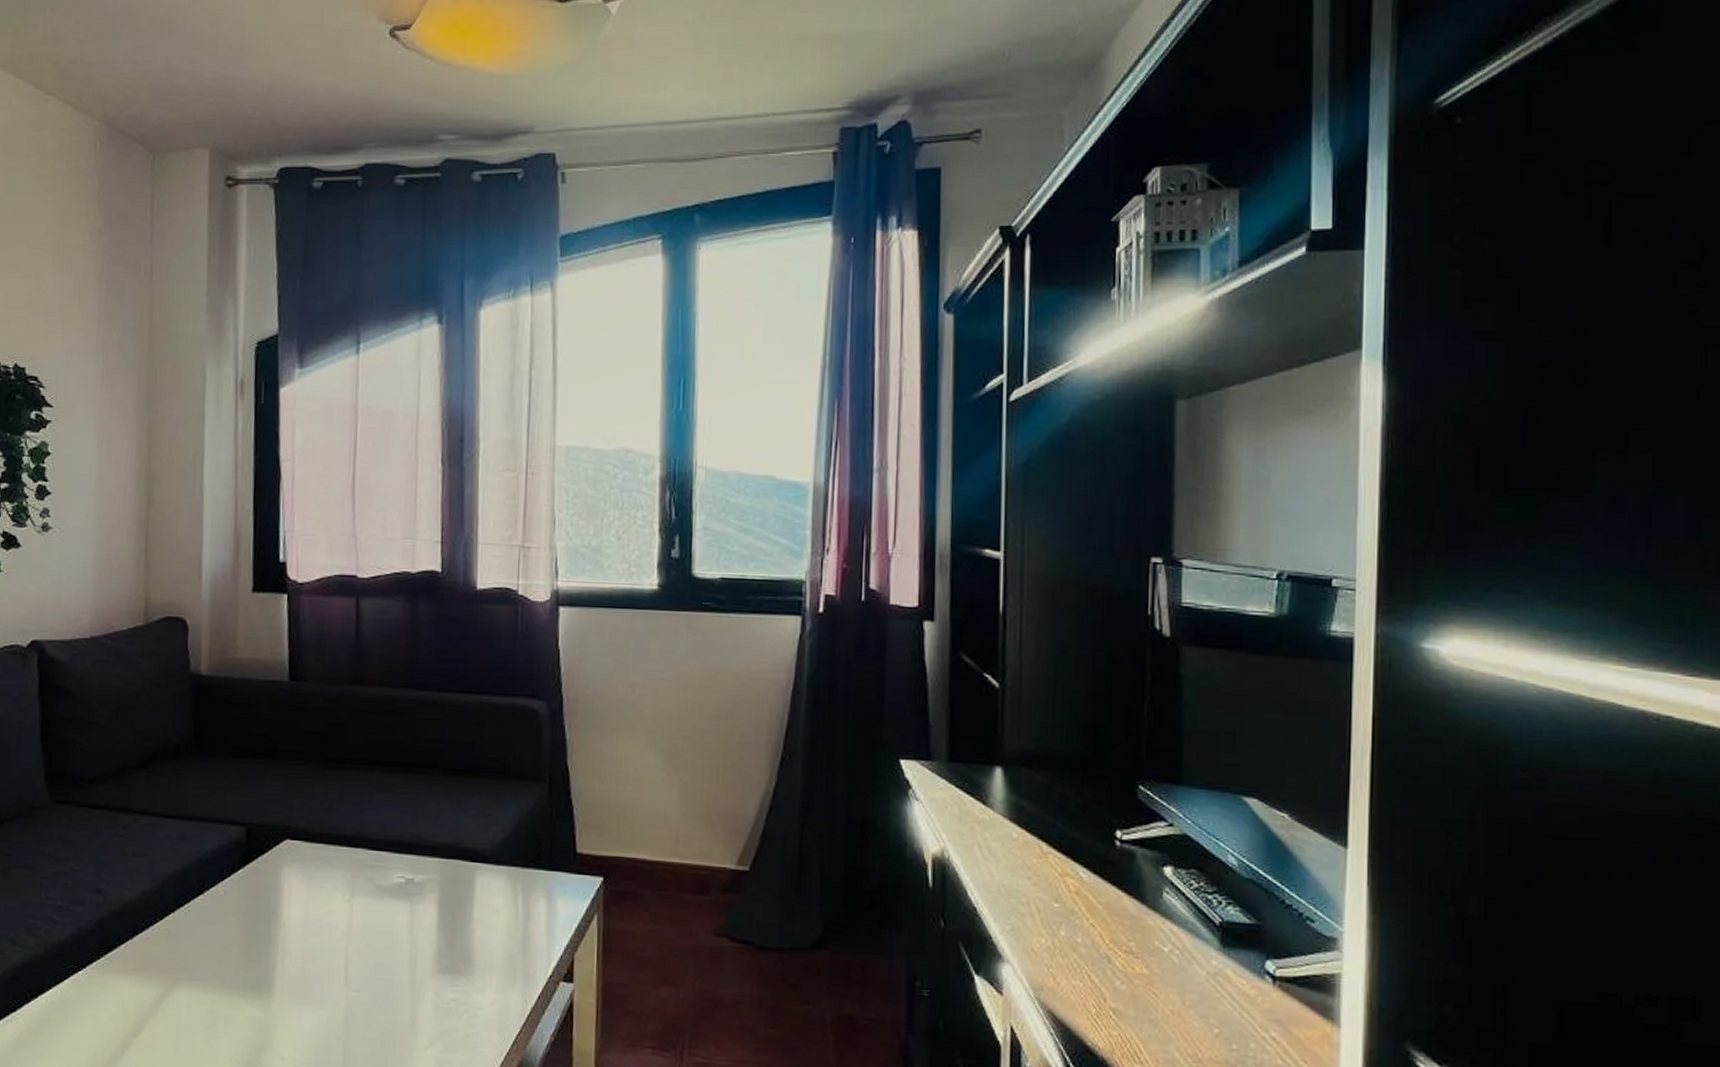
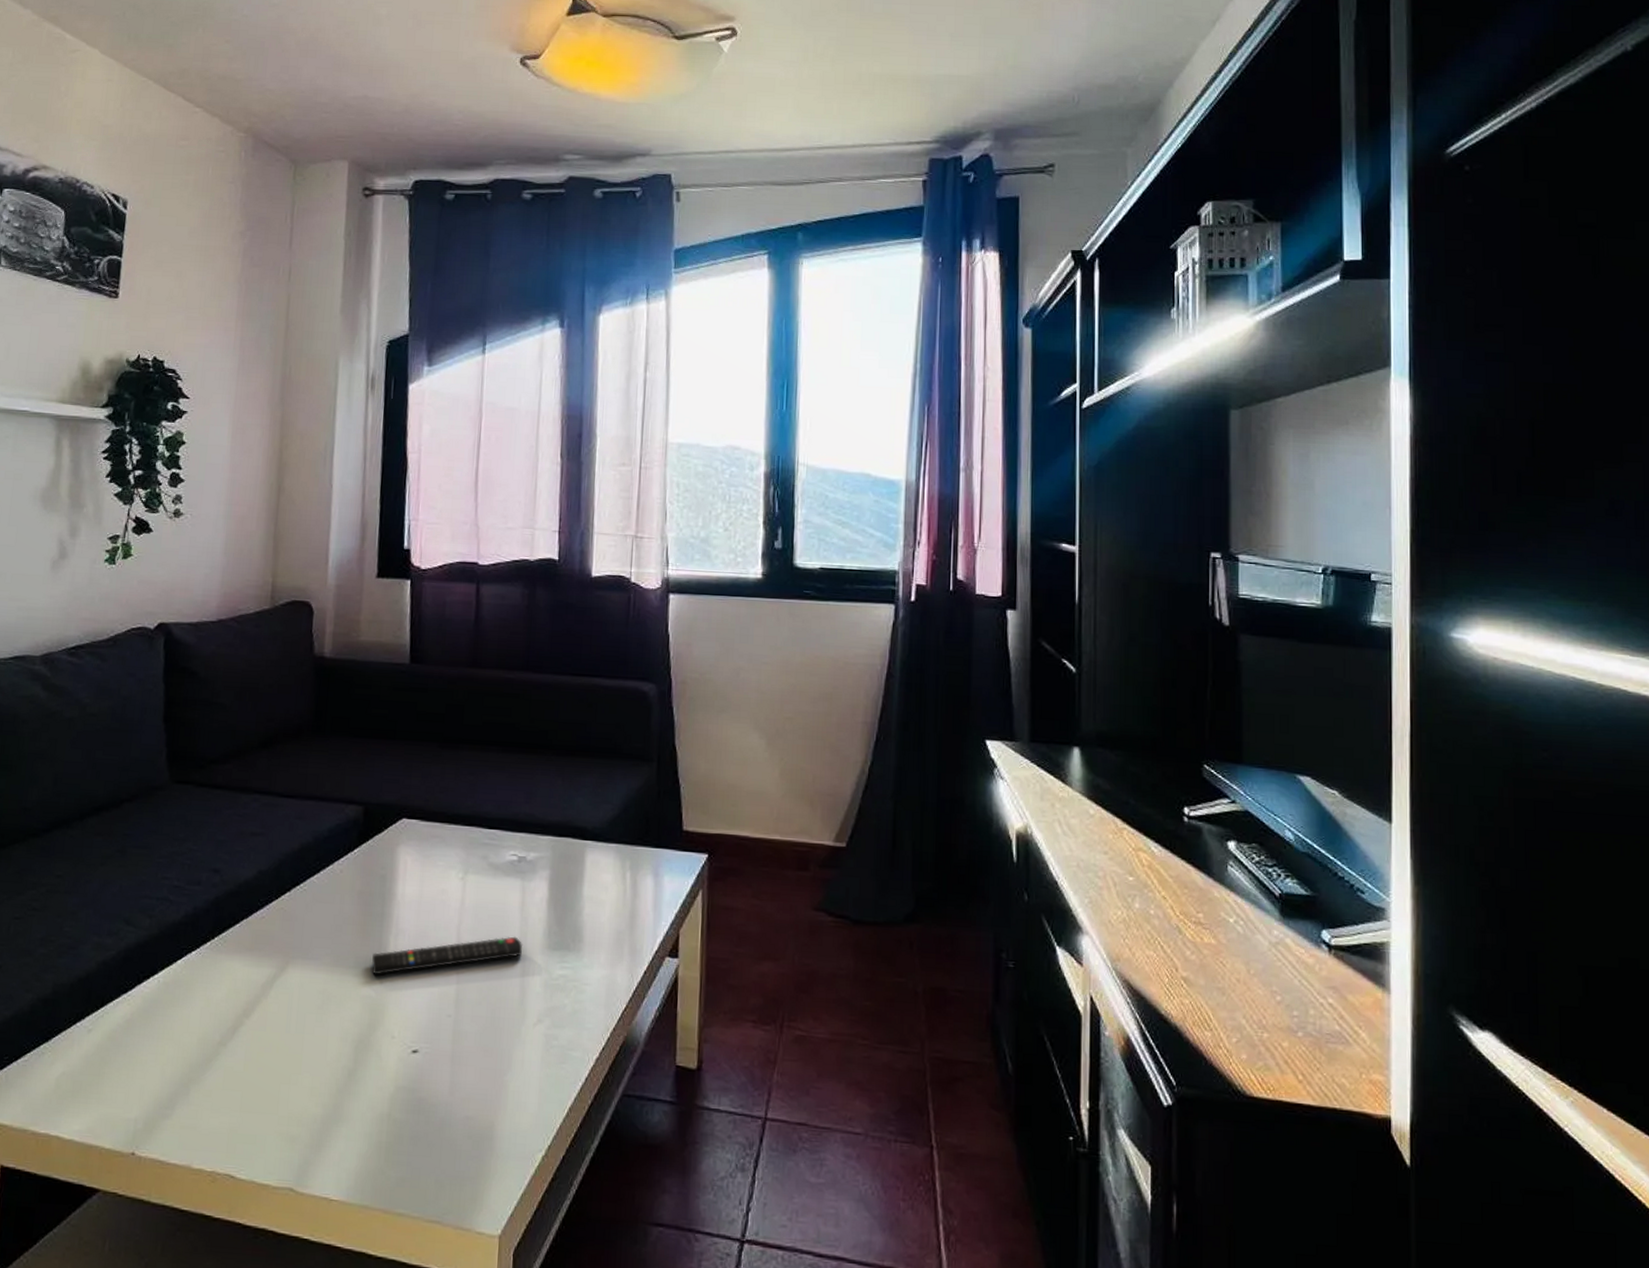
remote control: none [259,959,413,997] -> present [372,936,523,975]

